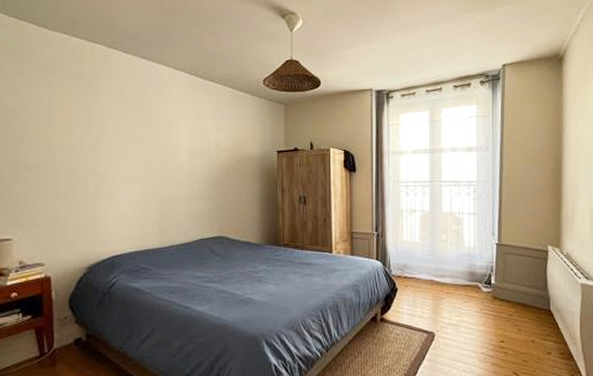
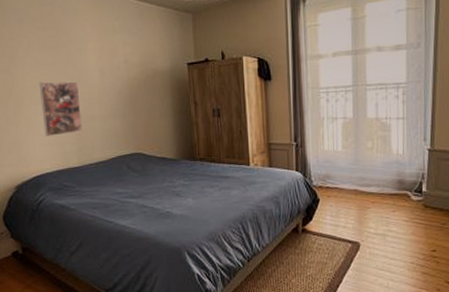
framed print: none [125,160,167,216] -> present [39,81,82,137]

